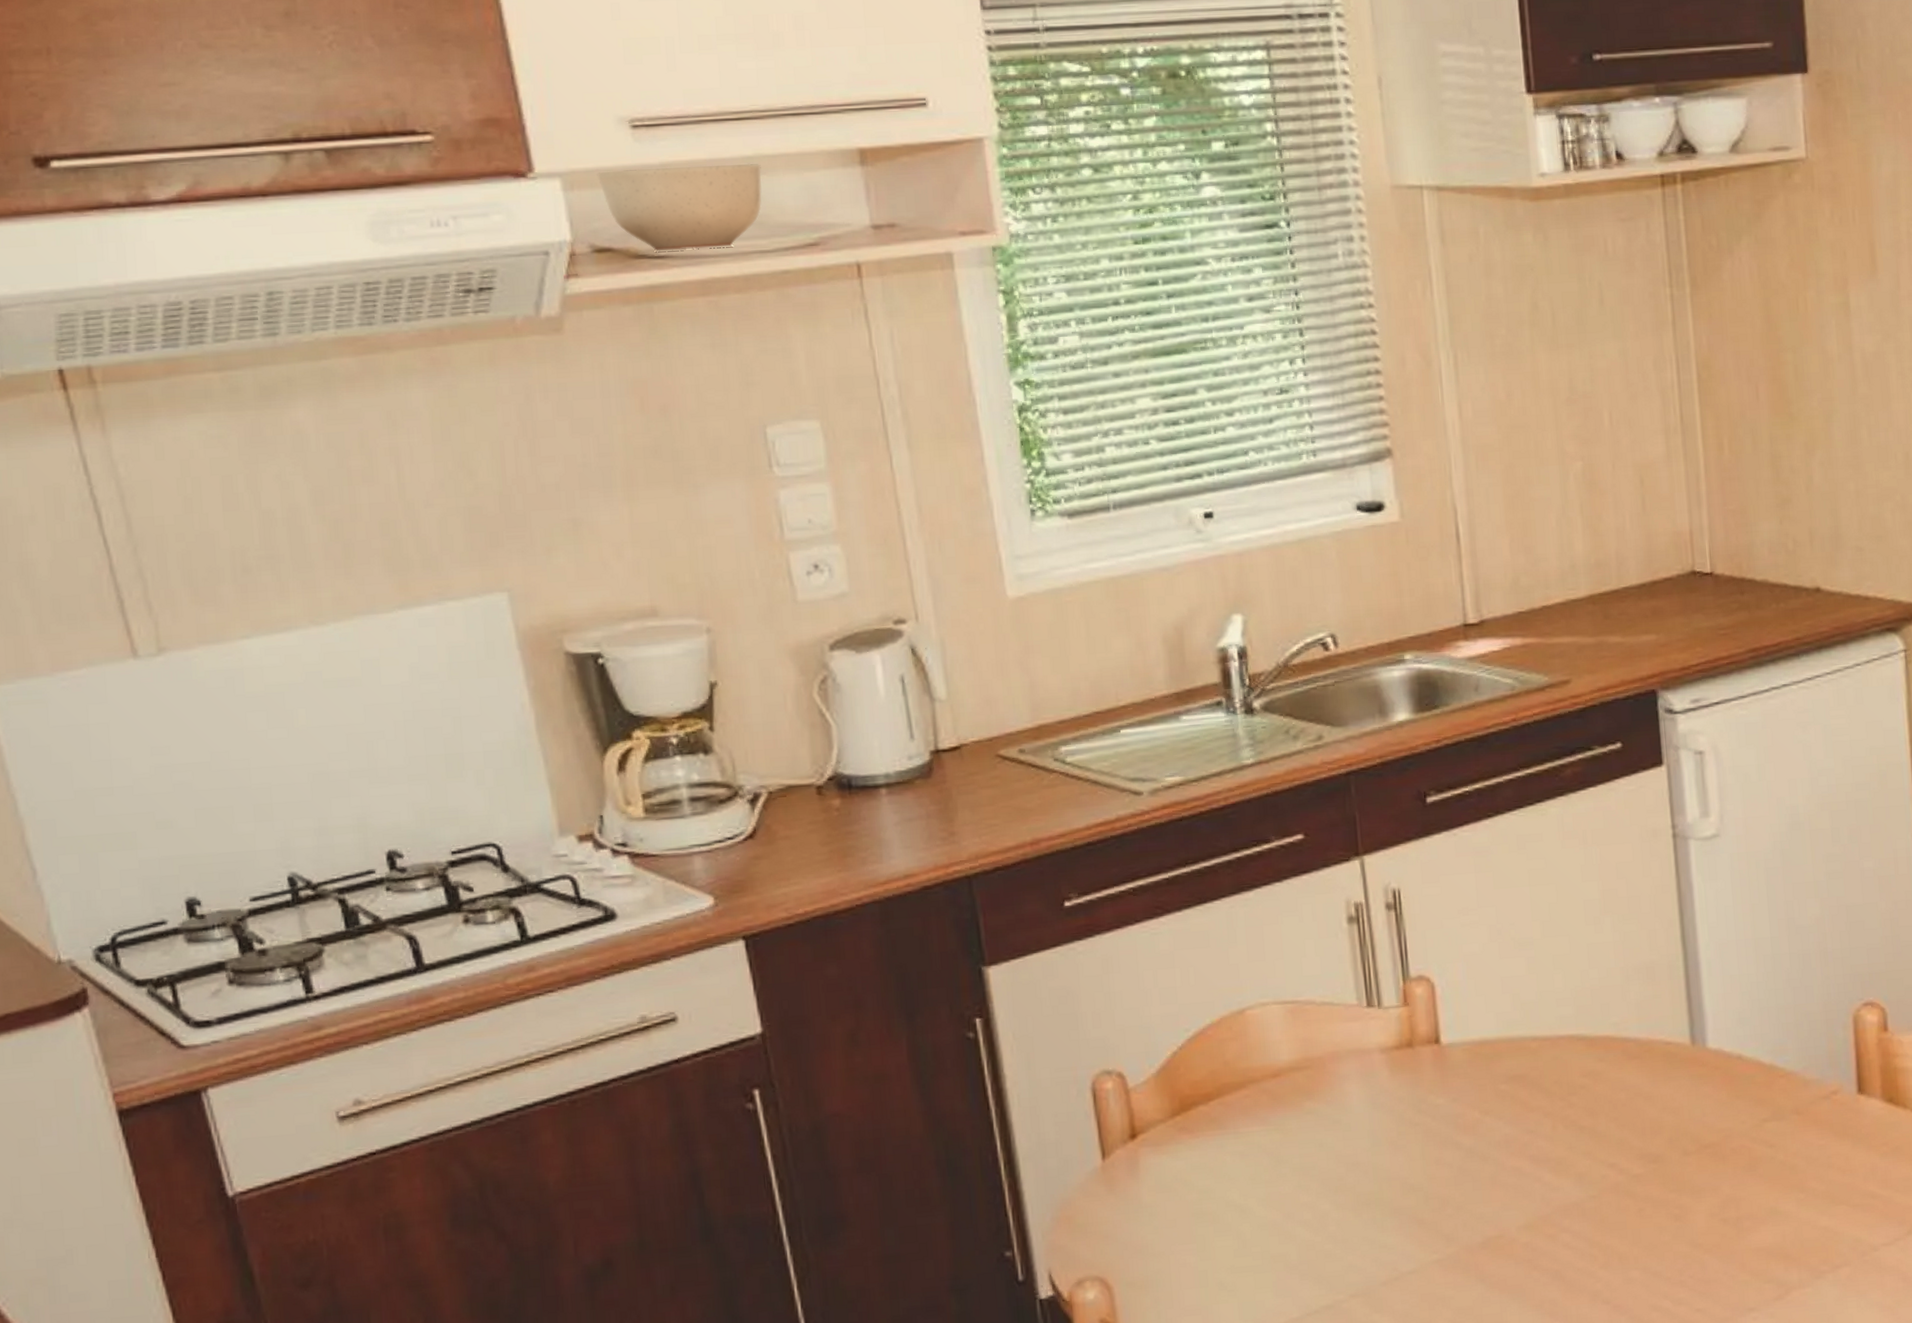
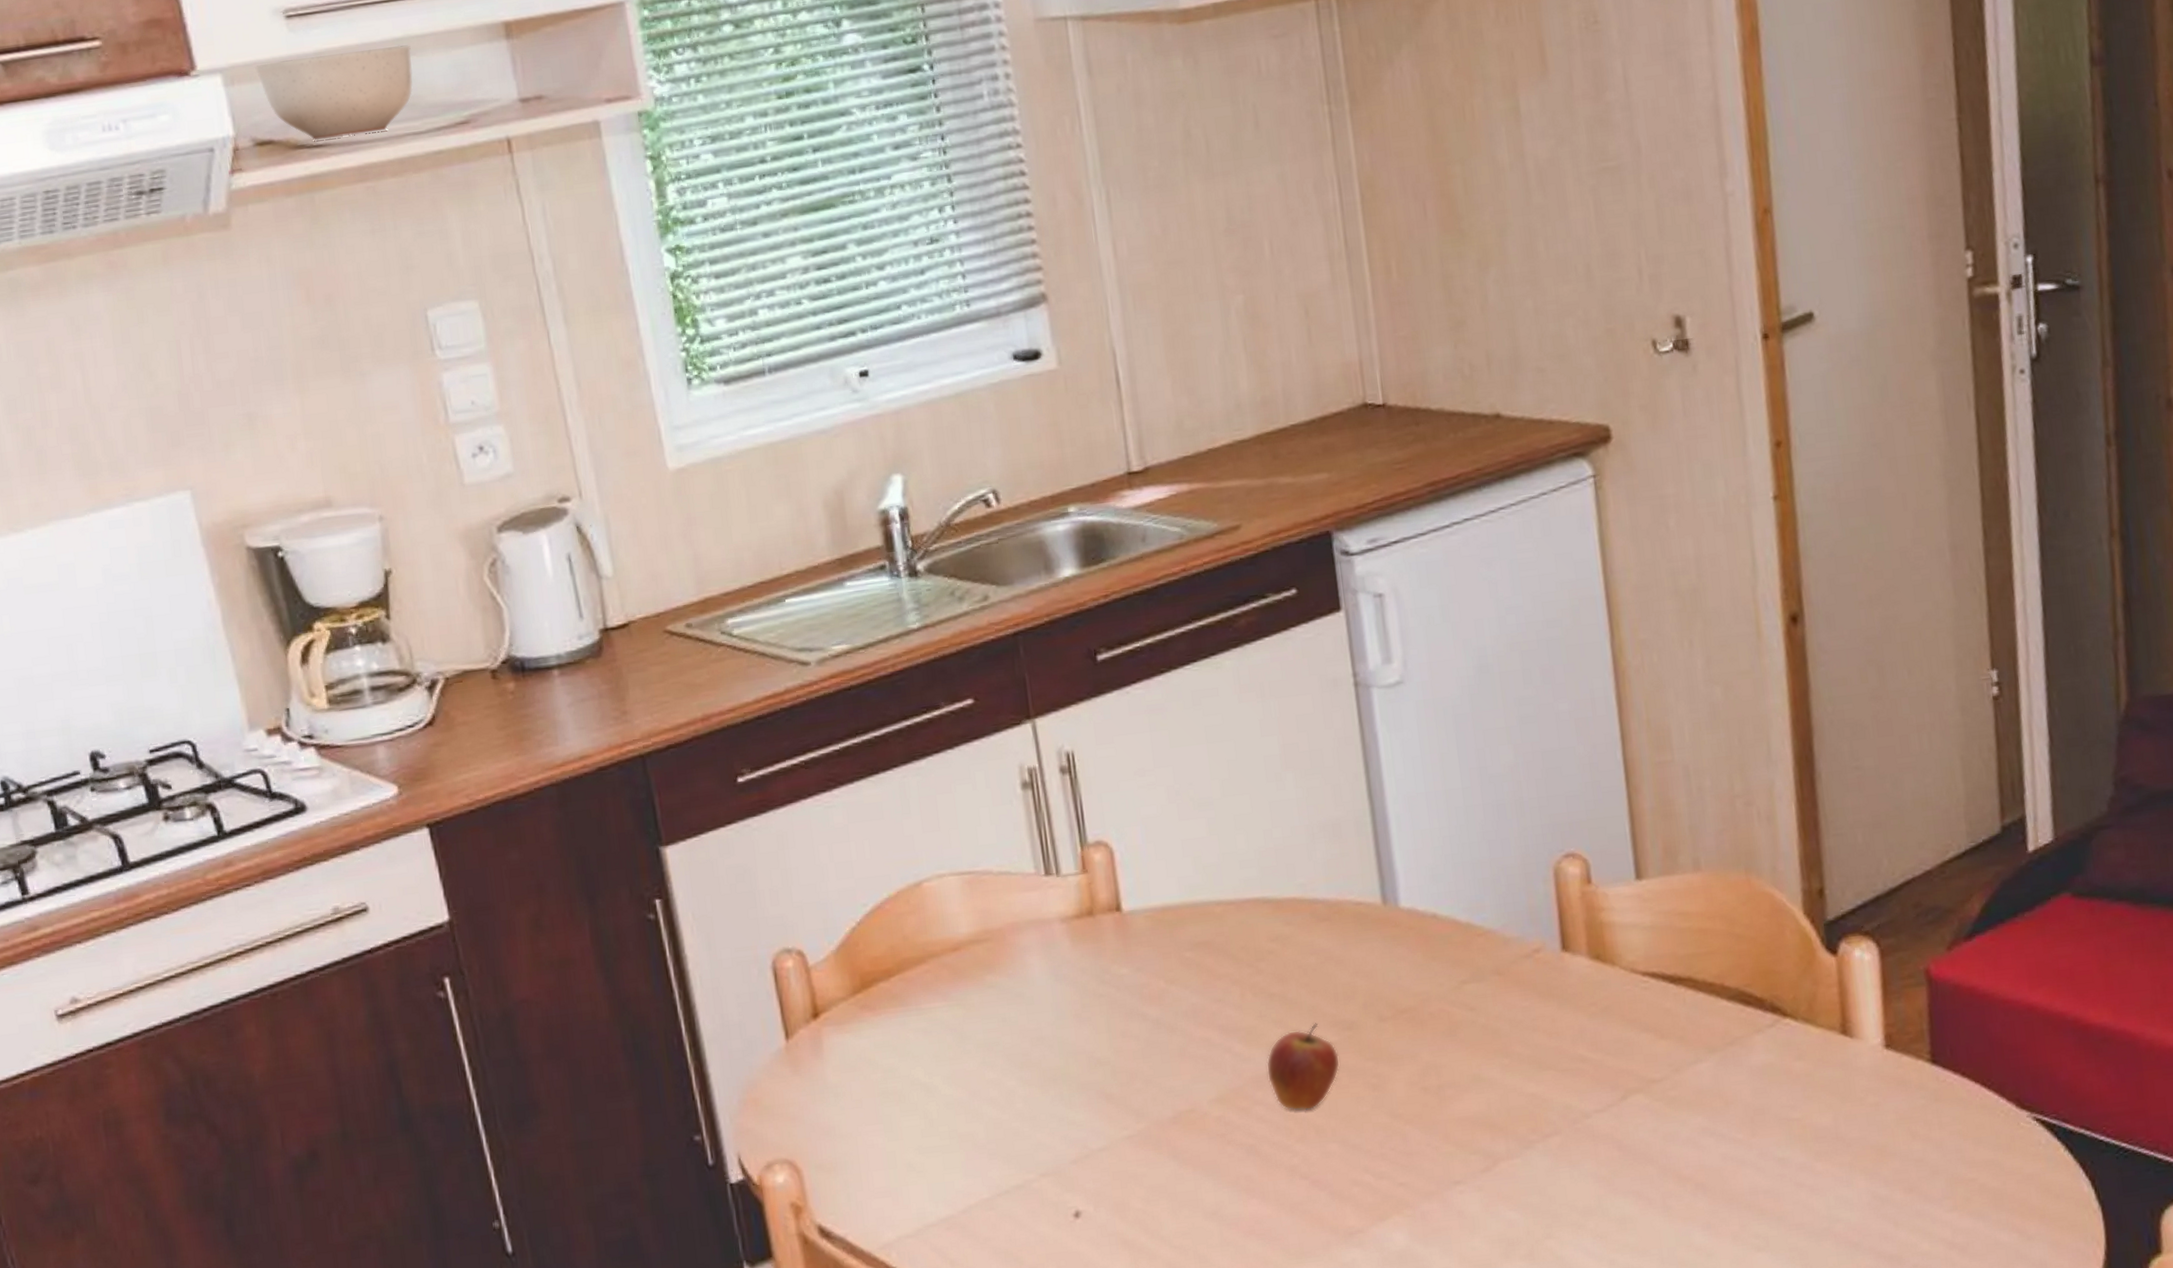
fruit: none [1574,1155,1644,1239] -> present [1266,1023,1340,1111]

